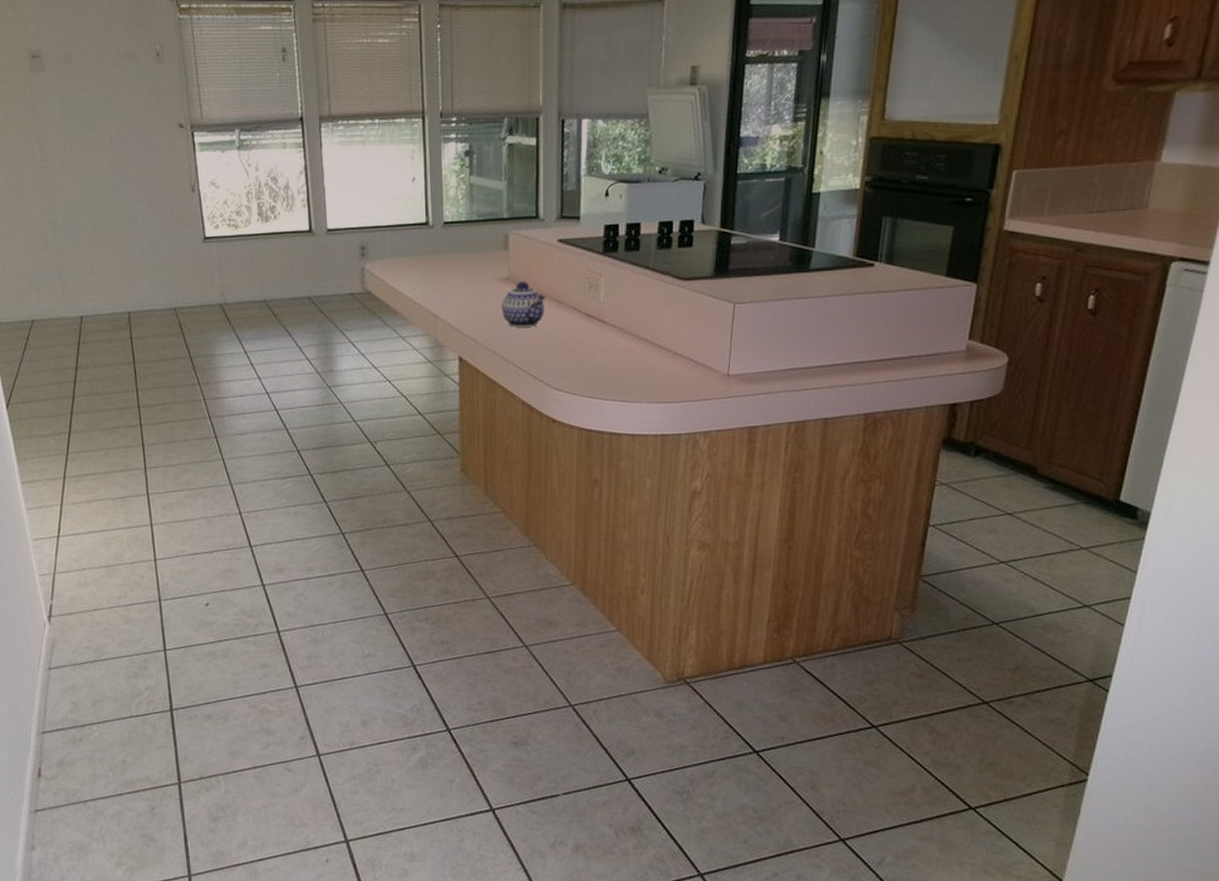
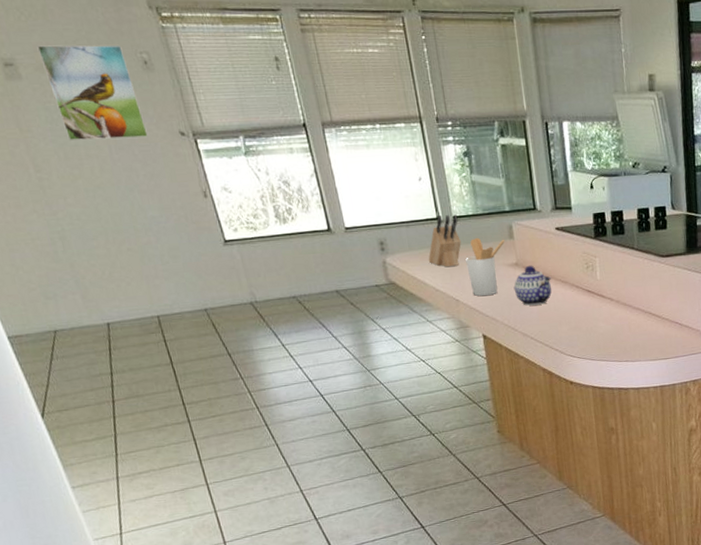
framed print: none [63,36,148,131] -> present [37,45,148,140]
knife block: none [410,219,449,277] -> present [428,214,461,267]
utensil holder: none [451,246,498,312] -> present [465,237,505,296]

